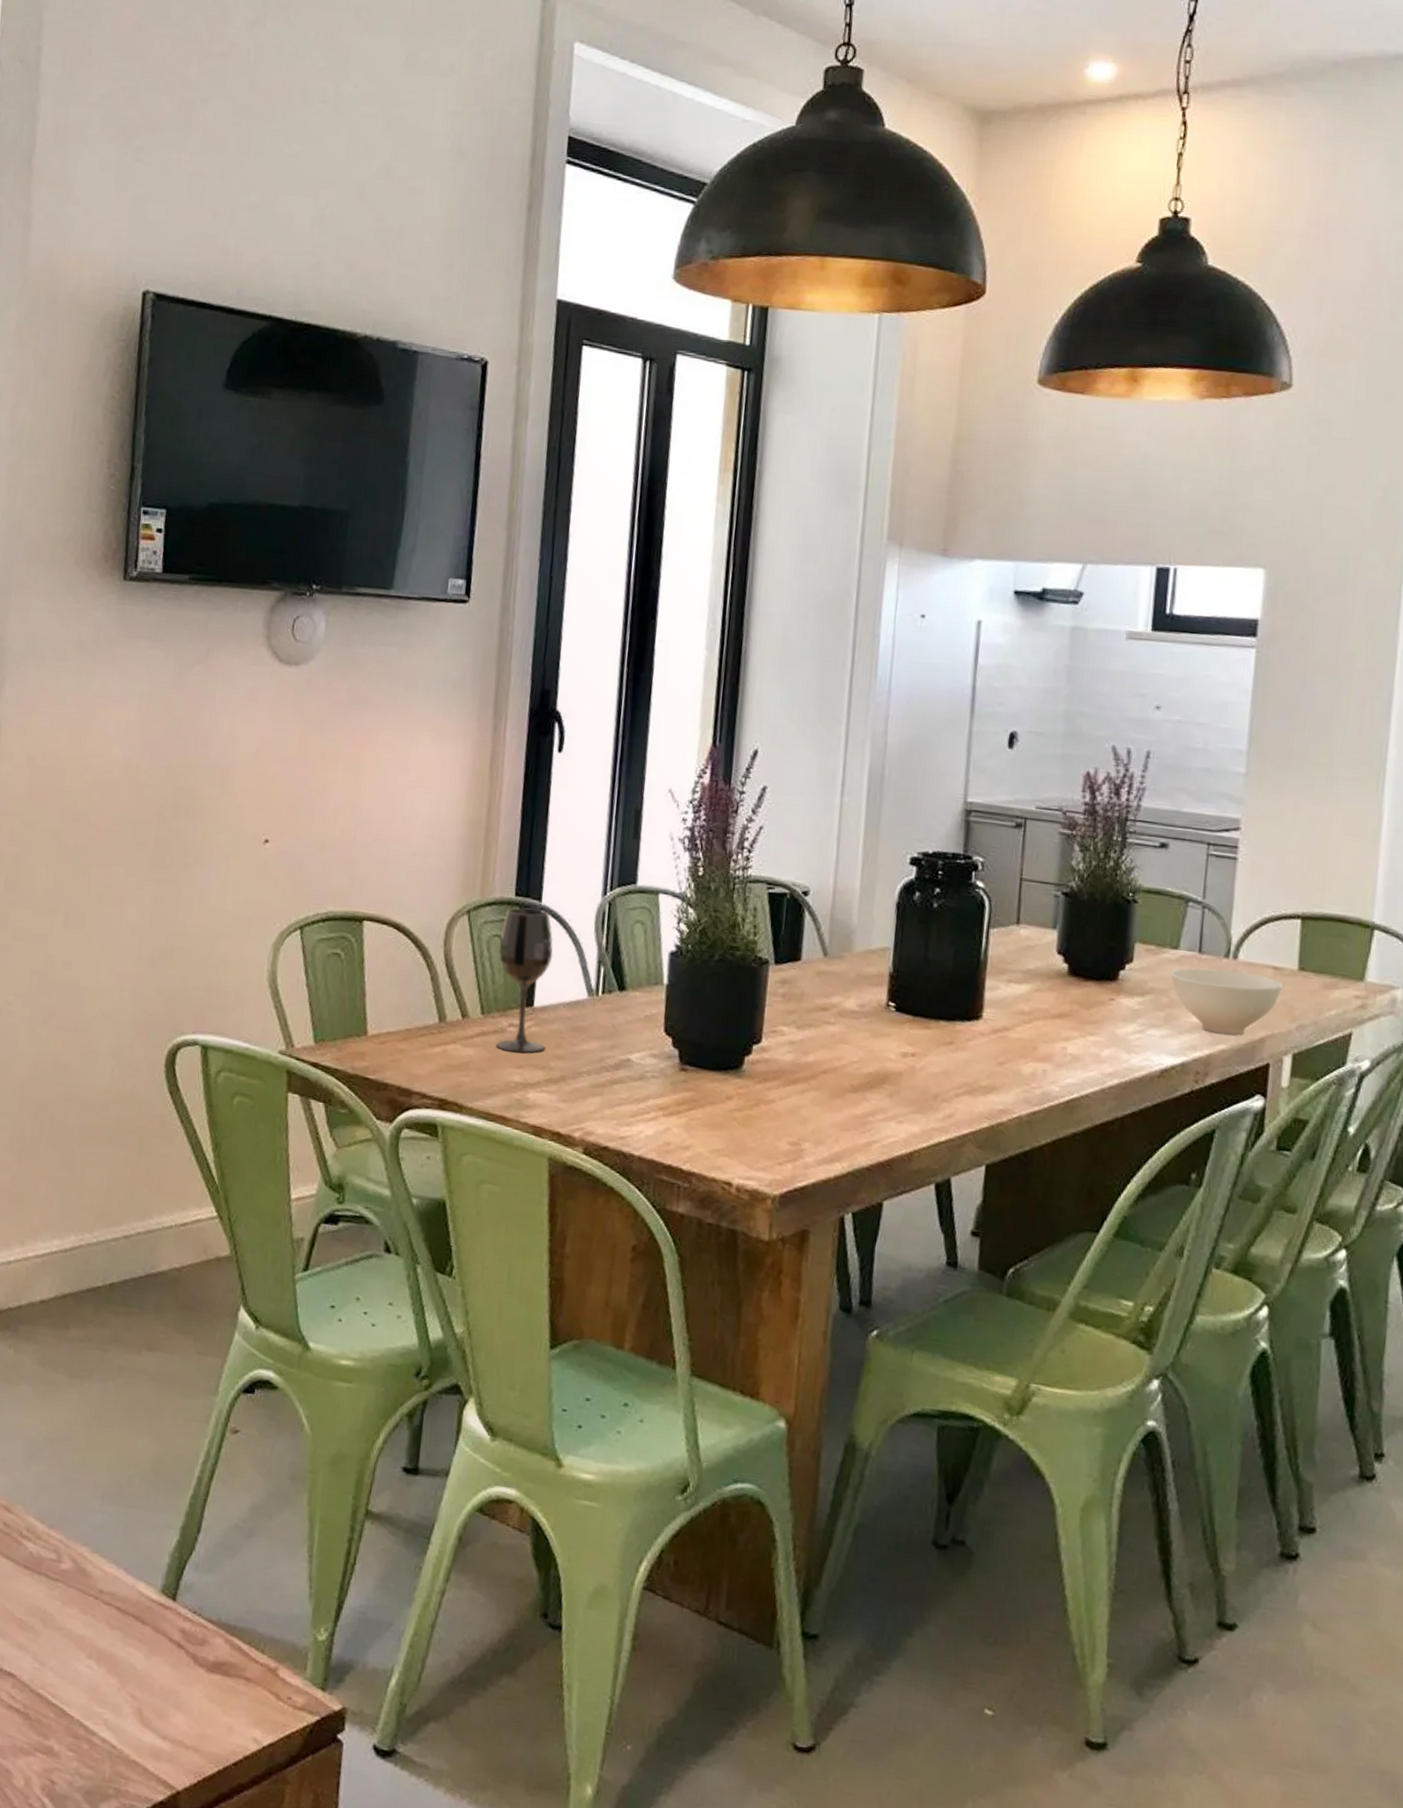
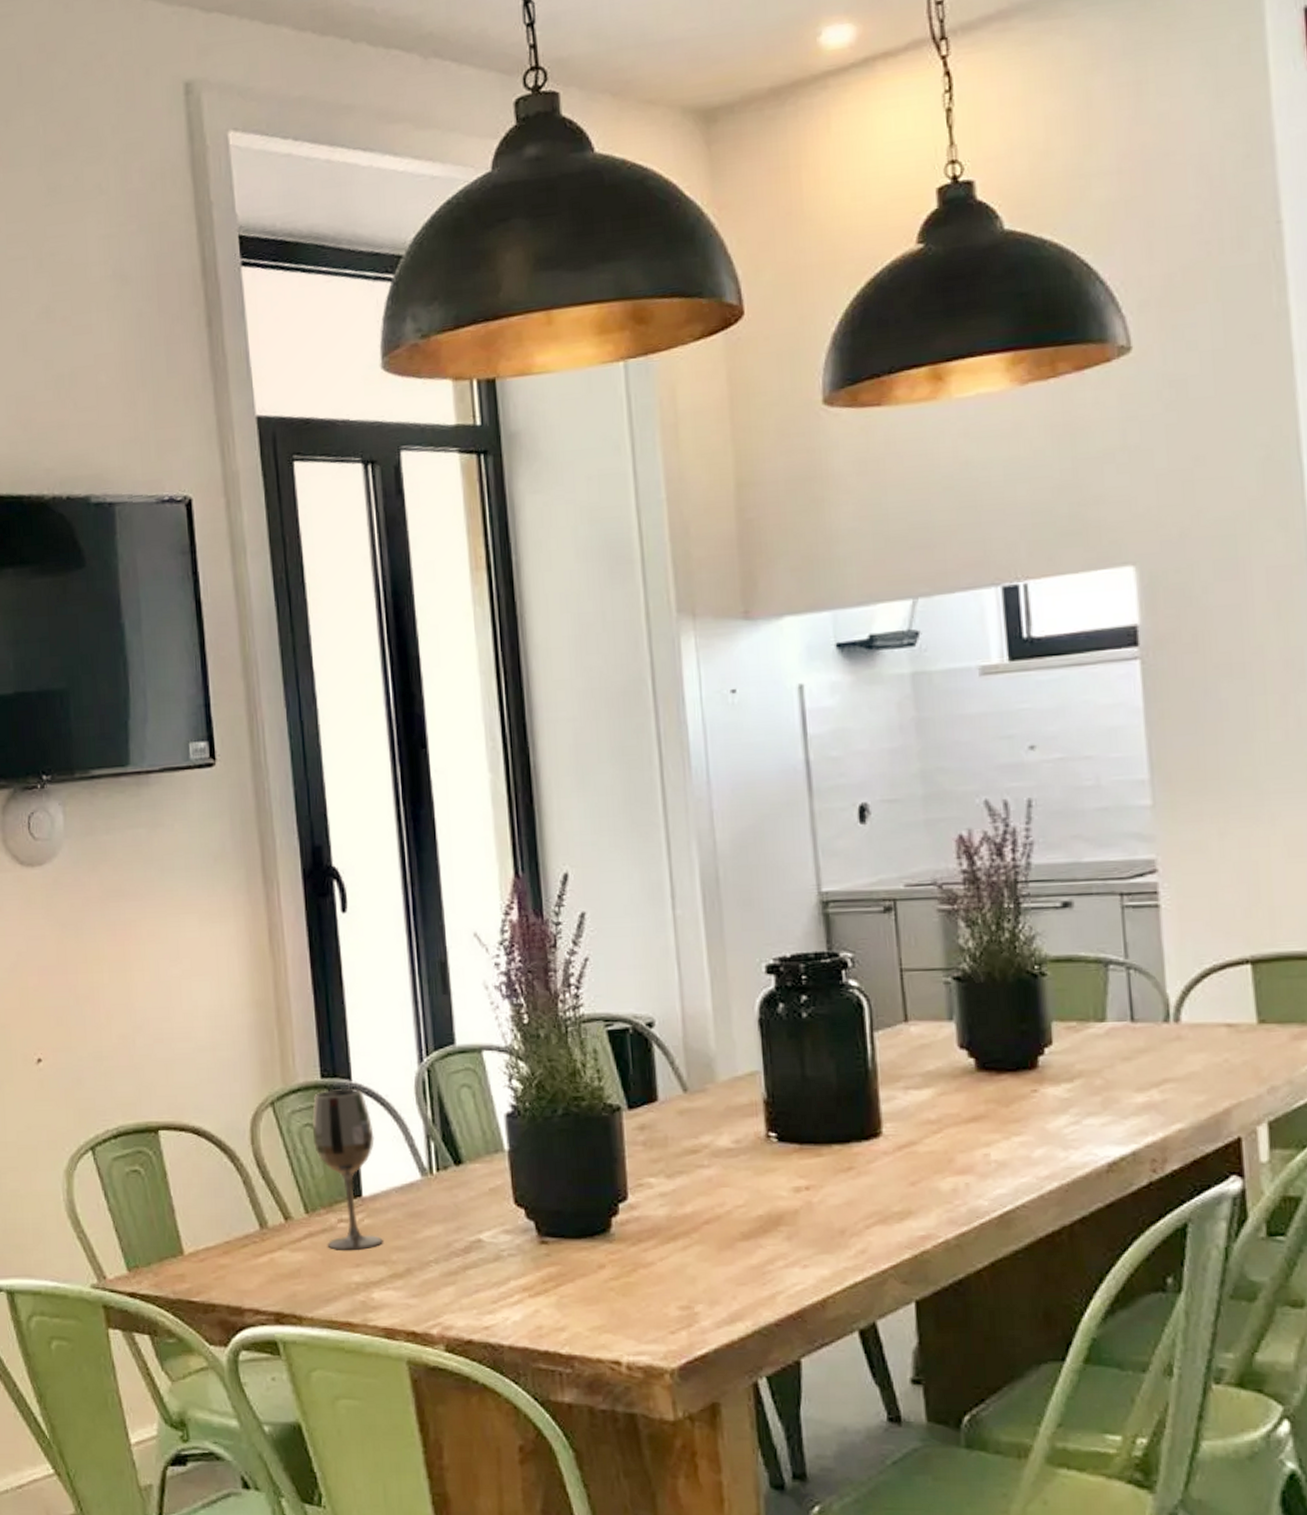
bowl: present [1170,968,1284,1036] -> none [1100,1035,1243,1112]

